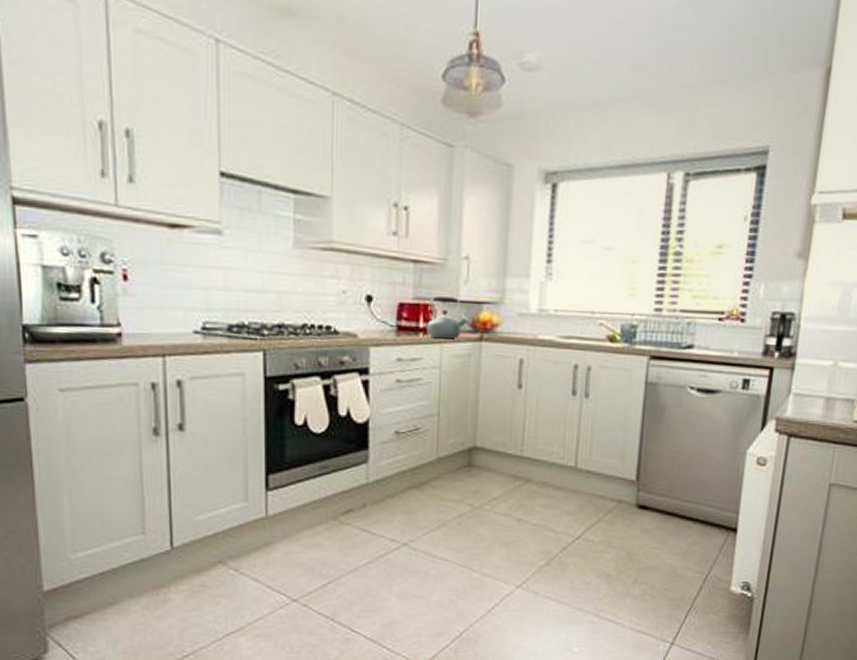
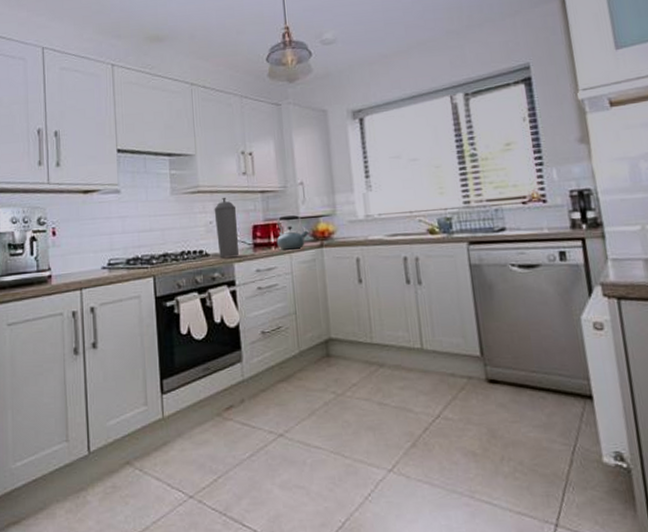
canister: none [350,260,379,339] -> present [214,197,239,258]

